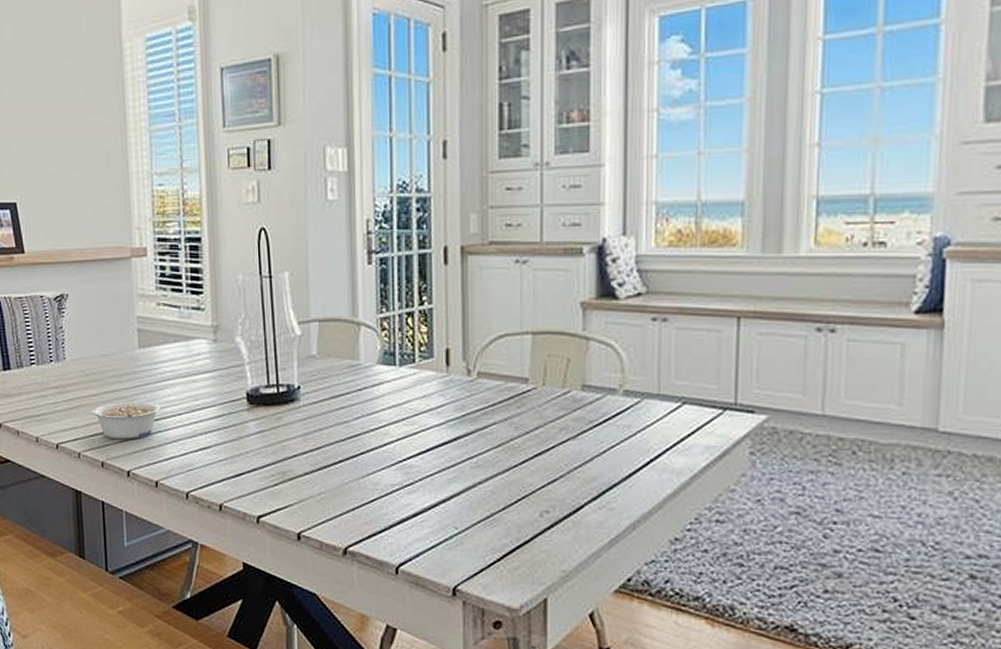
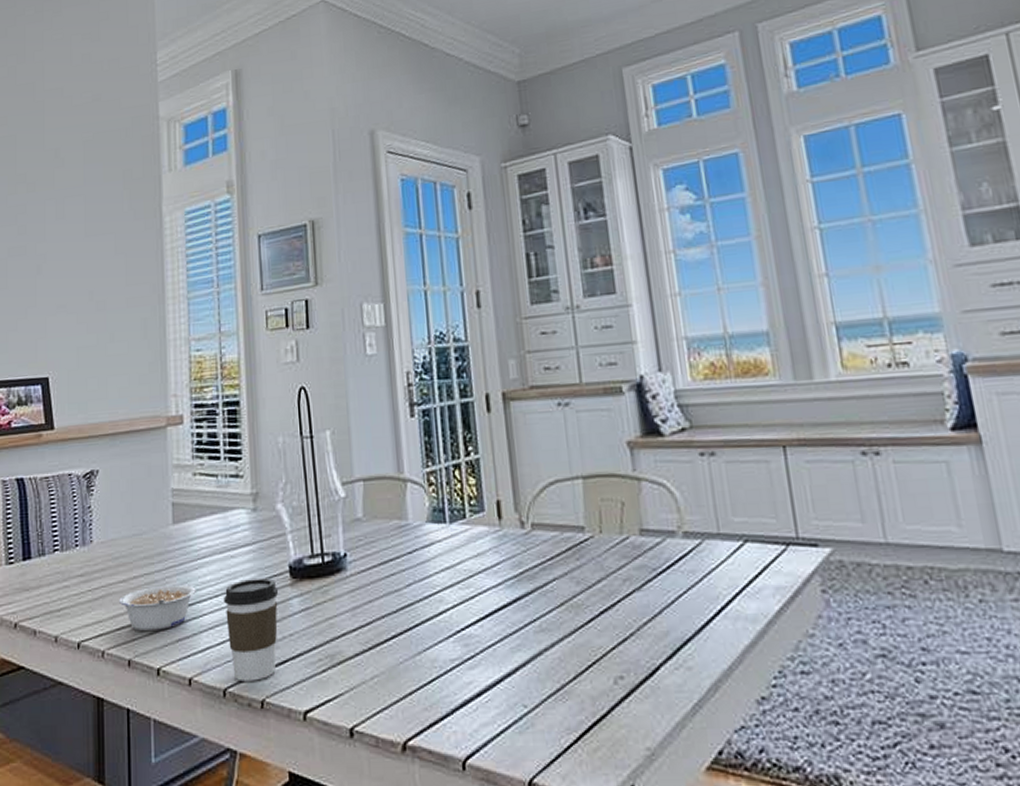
coffee cup: none [186,402,237,488] -> present [224,578,279,681]

